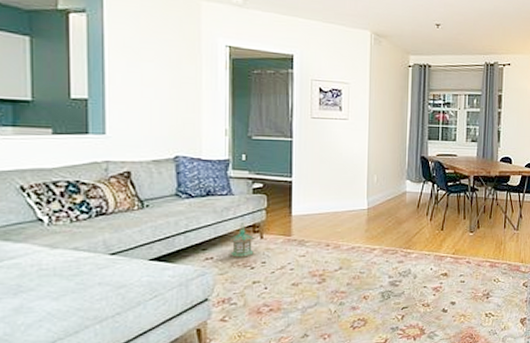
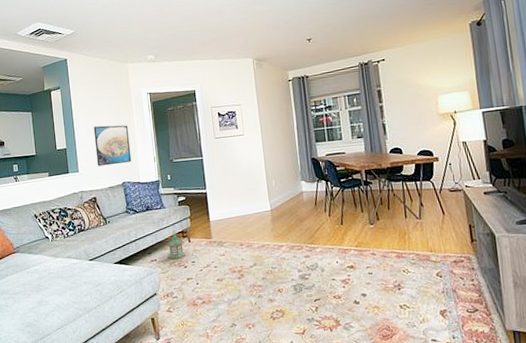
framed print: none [137,76,192,132] -> present [93,125,132,167]

